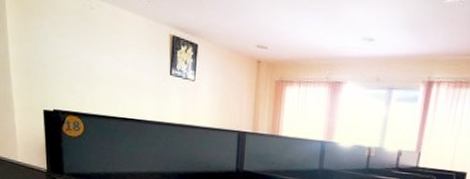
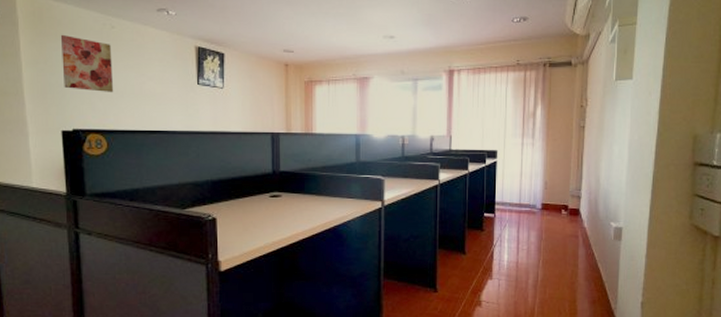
wall art: none [43,12,91,76] -> present [60,34,113,92]

